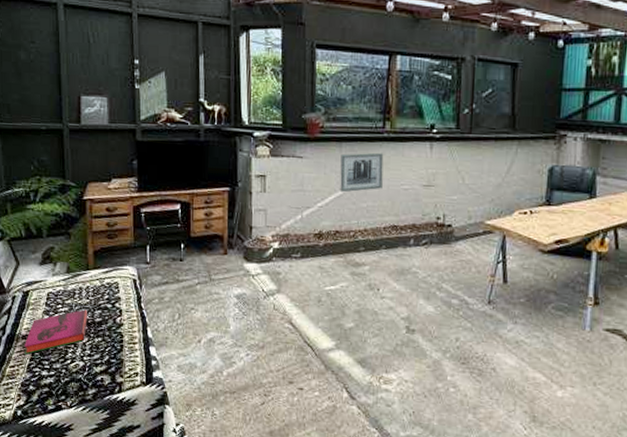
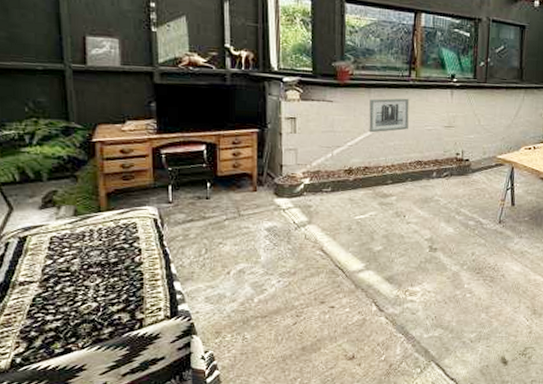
hardback book: present [24,309,87,354] -> none [22,251,101,301]

